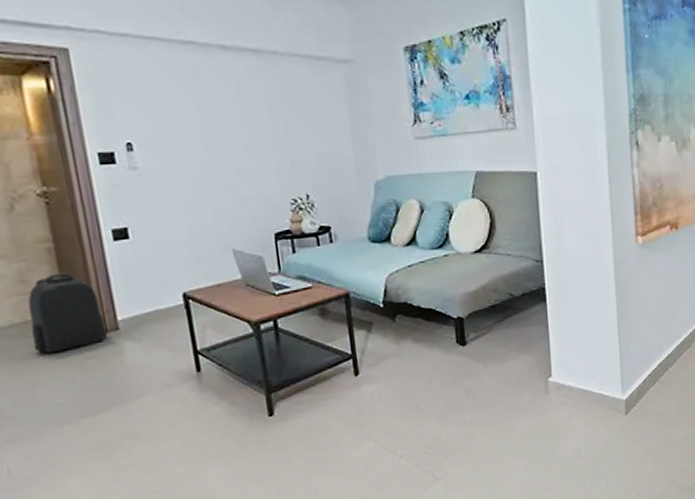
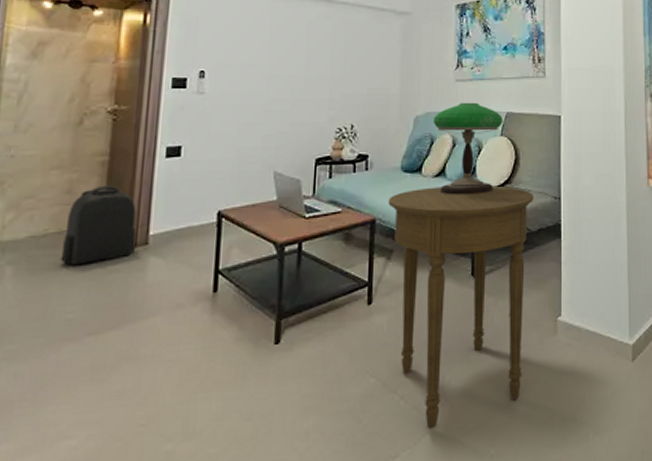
side table: none [359,251,517,483] -> present [388,185,534,430]
table lamp: none [395,162,473,264] -> present [433,102,503,195]

